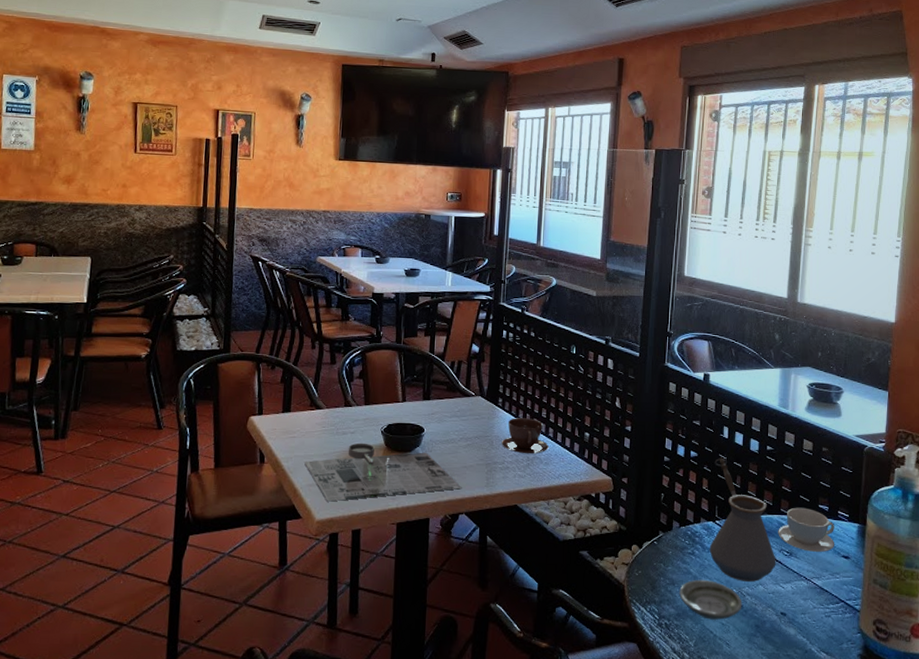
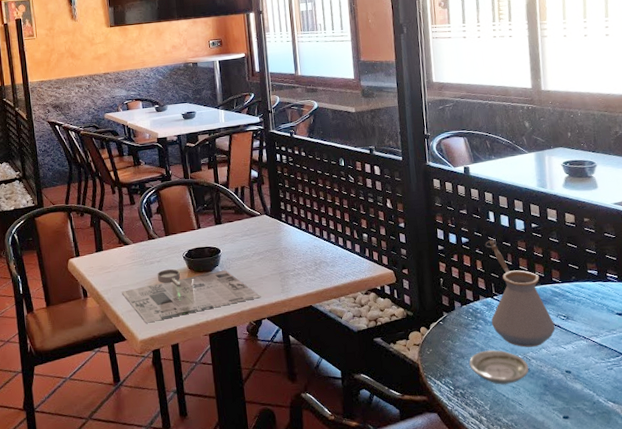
teacup: present [501,418,549,454] -> none [289,228,333,260]
teacup: present [778,507,834,552] -> none [552,274,608,314]

